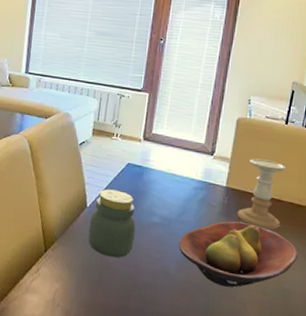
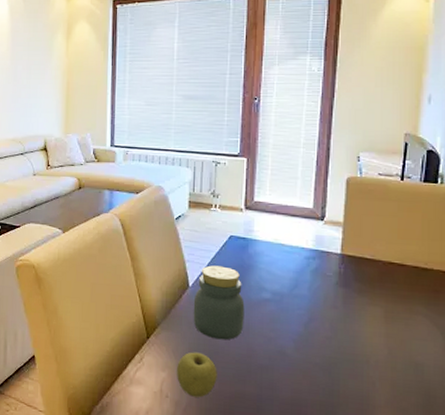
apple: none [68,266,106,308] -> present [176,352,217,398]
fruit bowl: present [178,221,298,288] -> none [293,291,429,365]
candle holder: present [237,158,286,230] -> none [356,220,406,297]

